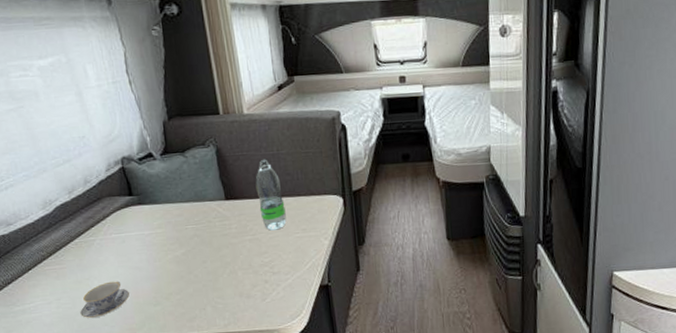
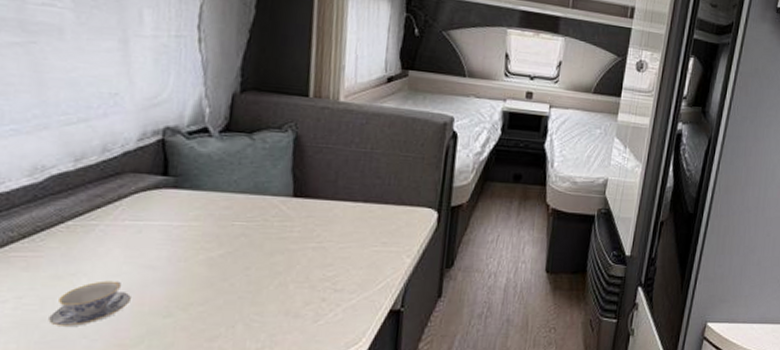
bottle: present [255,159,287,231] -> none [334,156,367,240]

